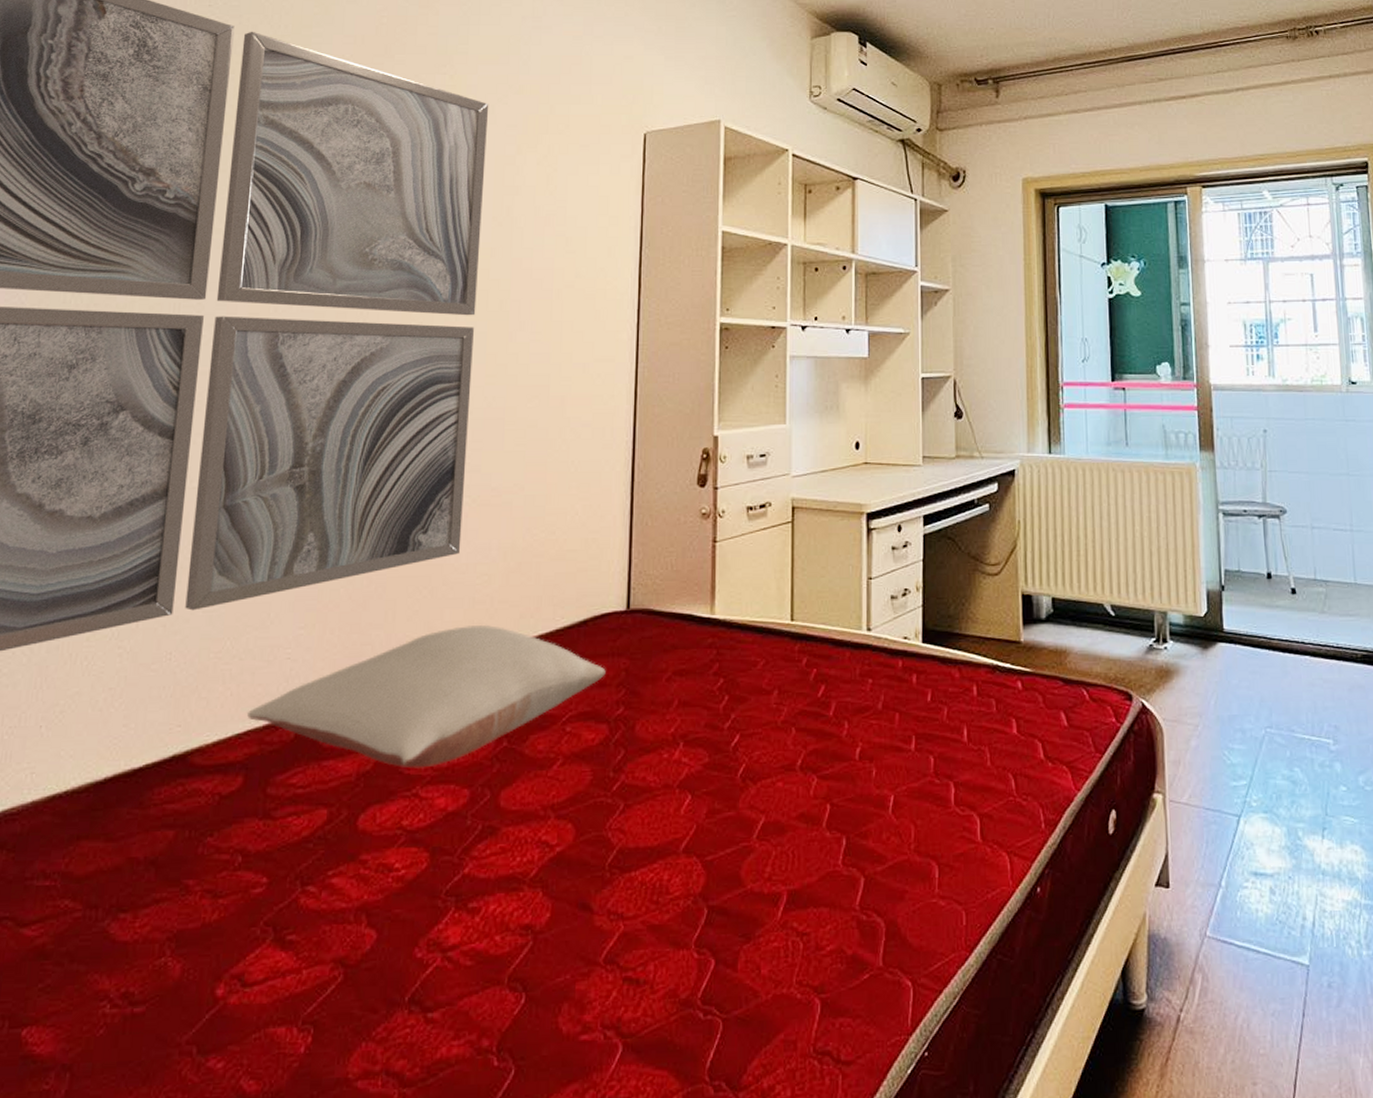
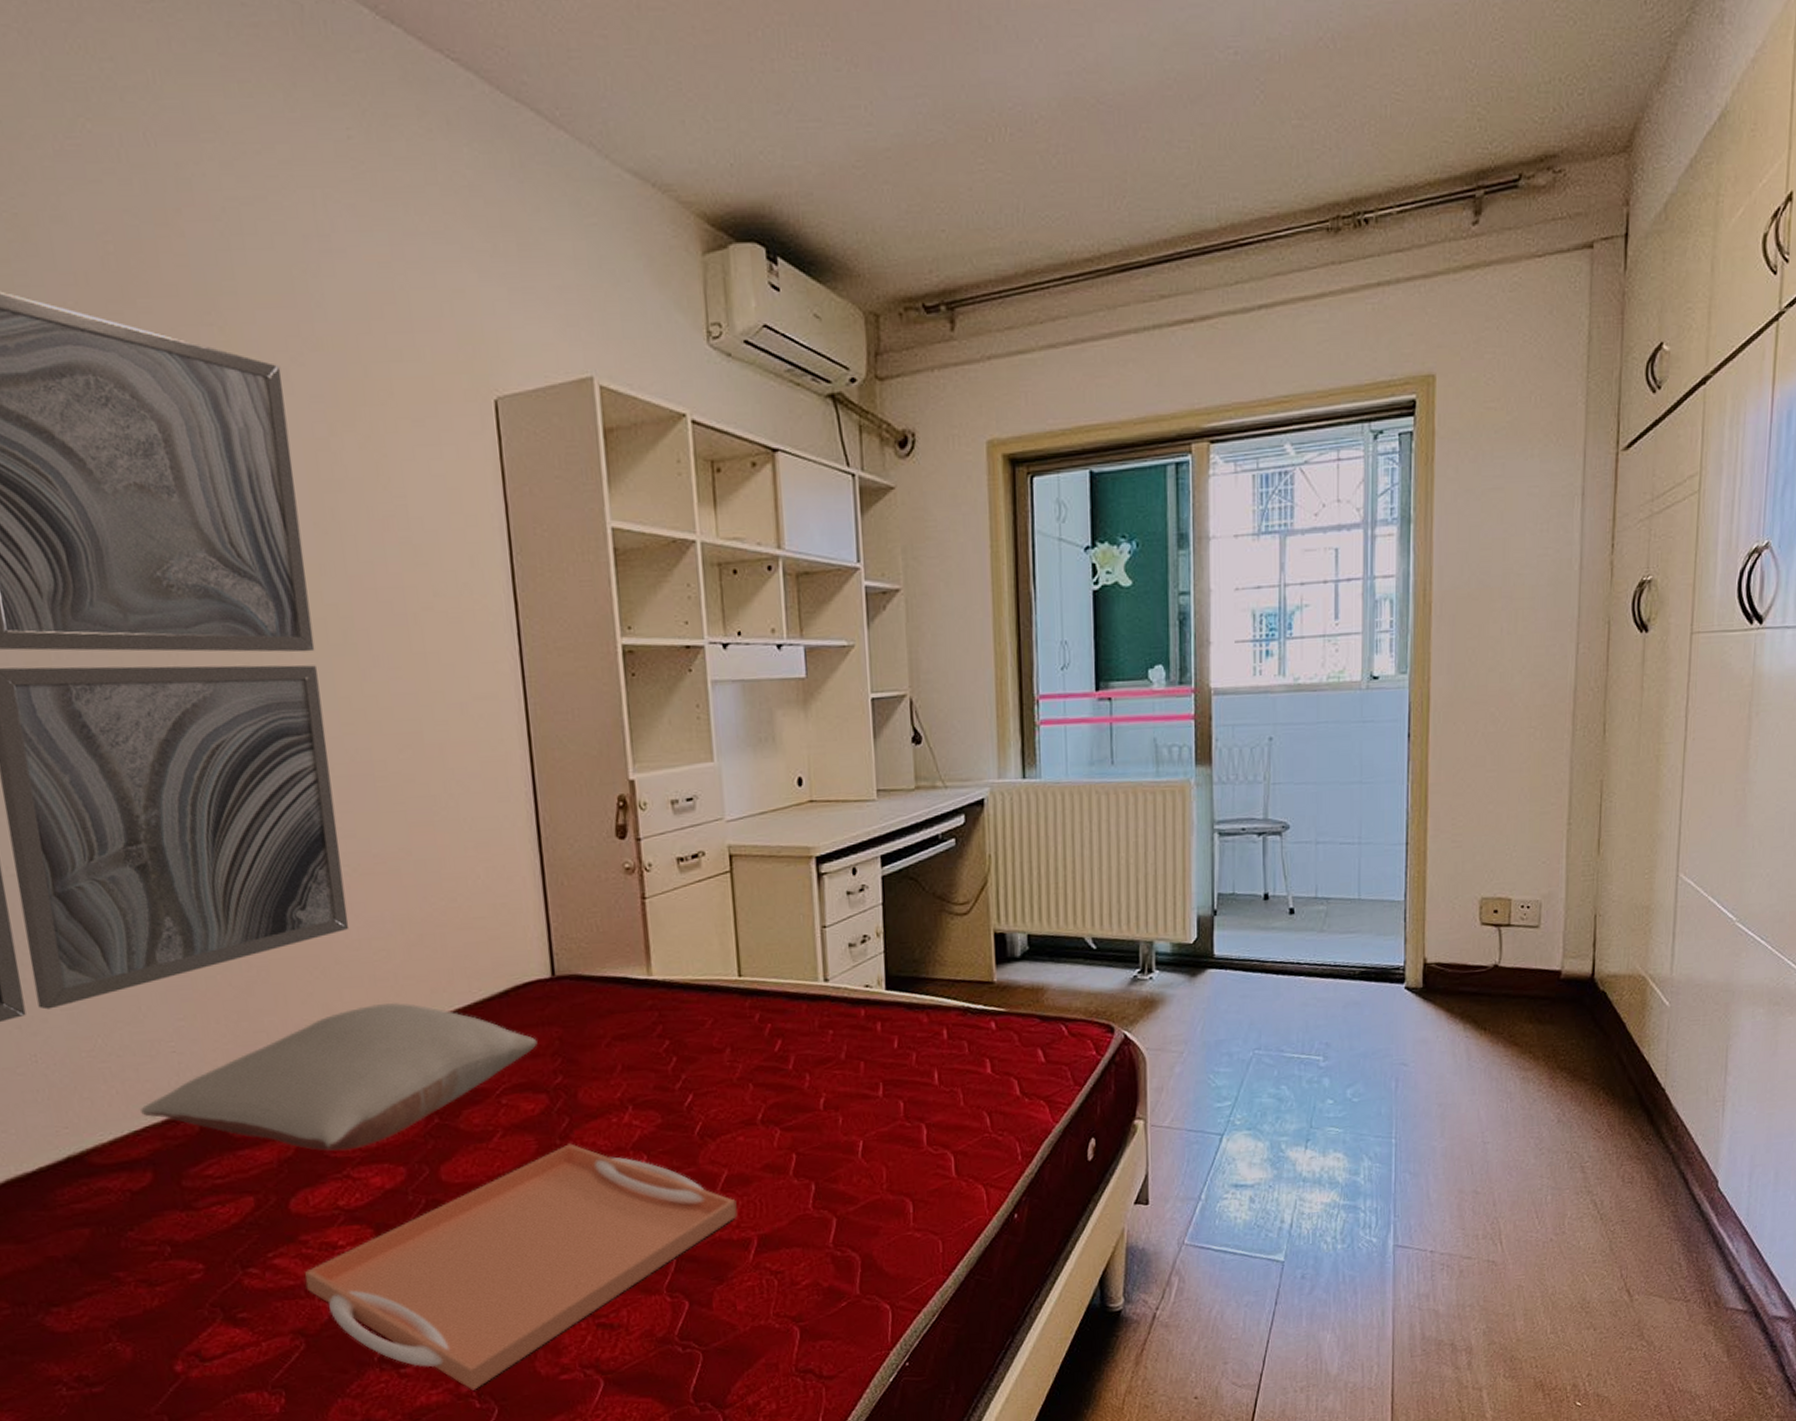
serving tray: none [356,777,770,1045] -> present [305,1143,738,1390]

